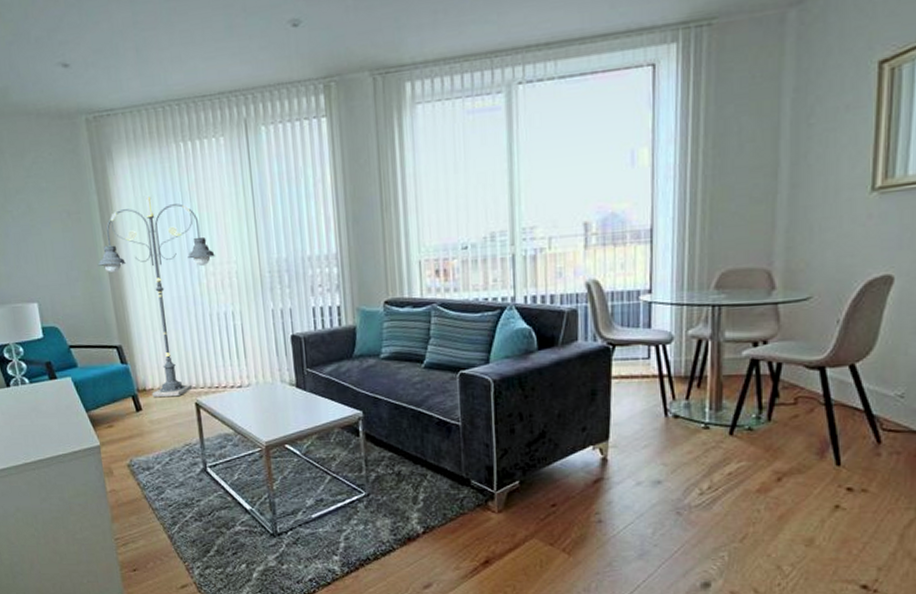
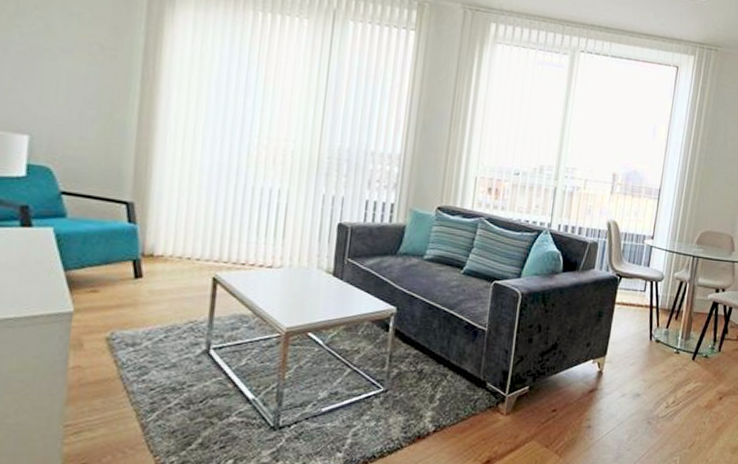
floor lamp: present [97,195,215,397] -> none [125,53,273,268]

